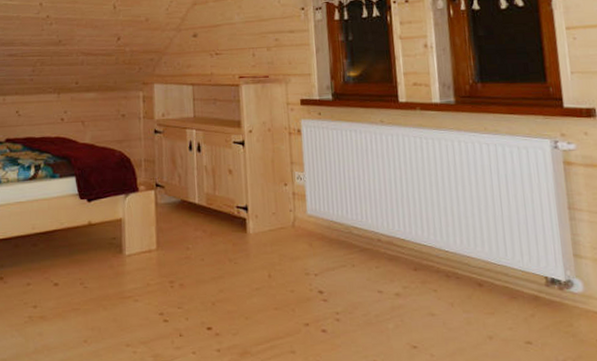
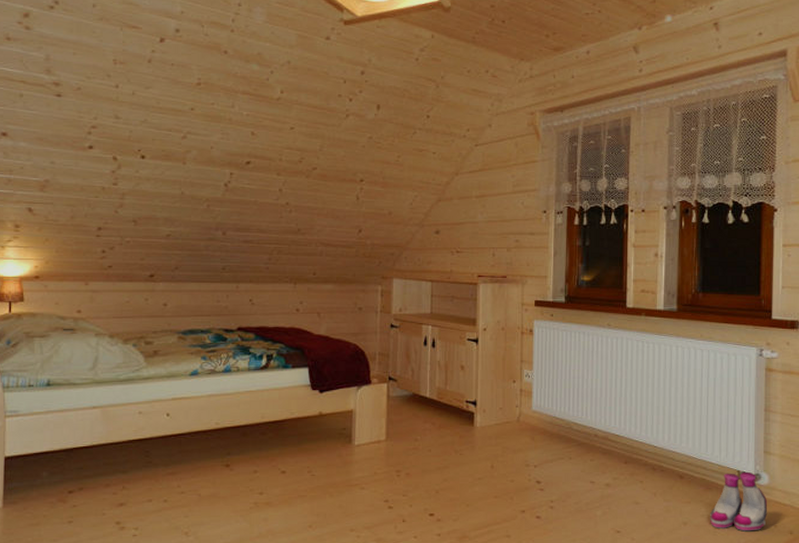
boots: none [518,277,587,347] -> present [710,471,768,532]

